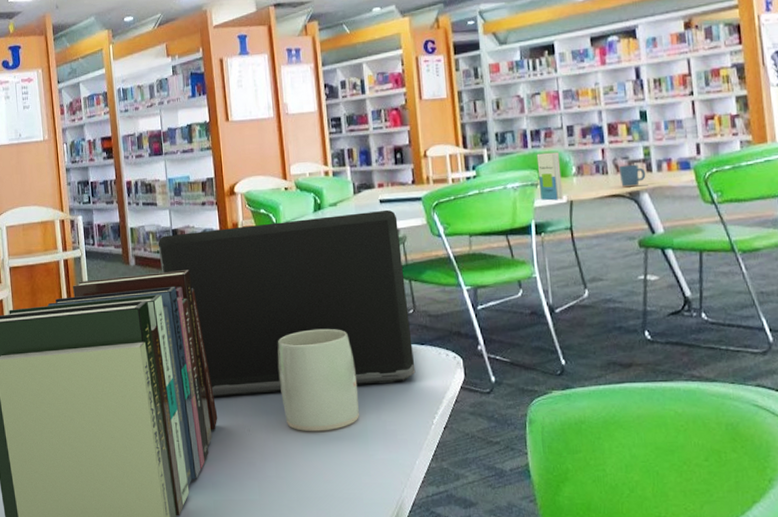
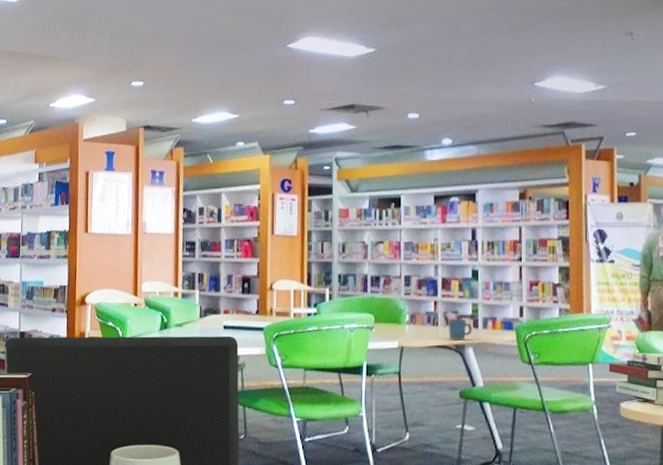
book: present [536,152,563,201] -> none [374,298,396,345]

